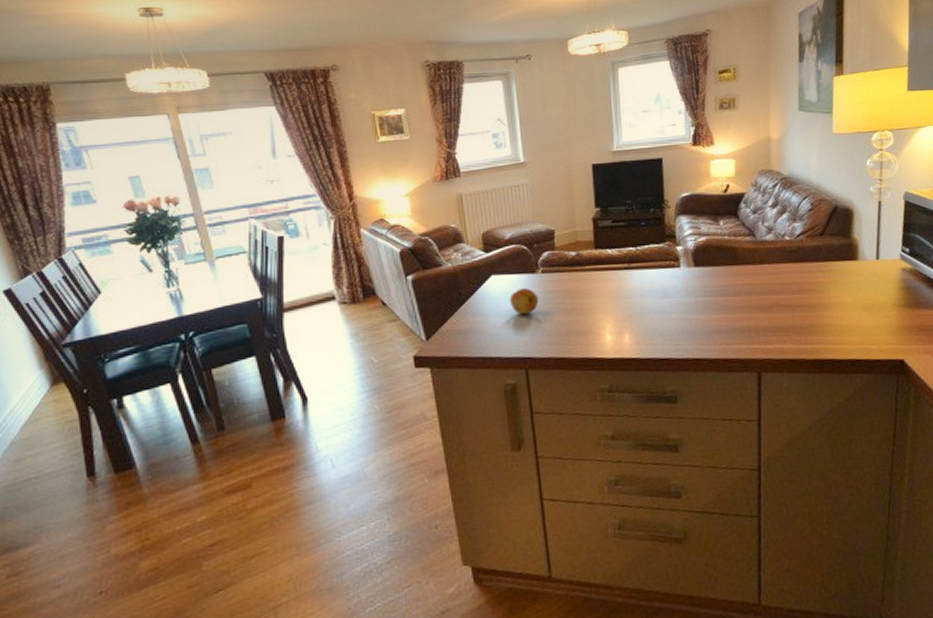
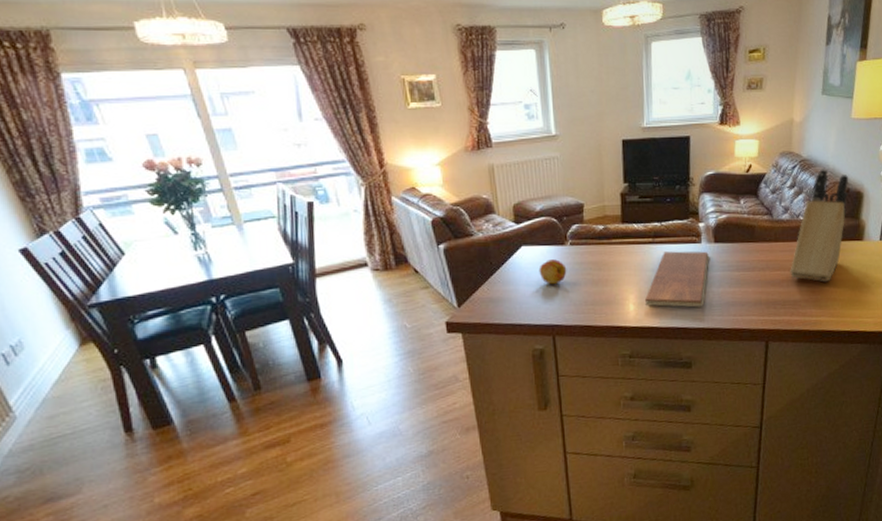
chopping board: none [622,276,690,336] -> present [644,251,709,308]
knife block: none [779,186,837,306] -> present [790,169,849,282]

